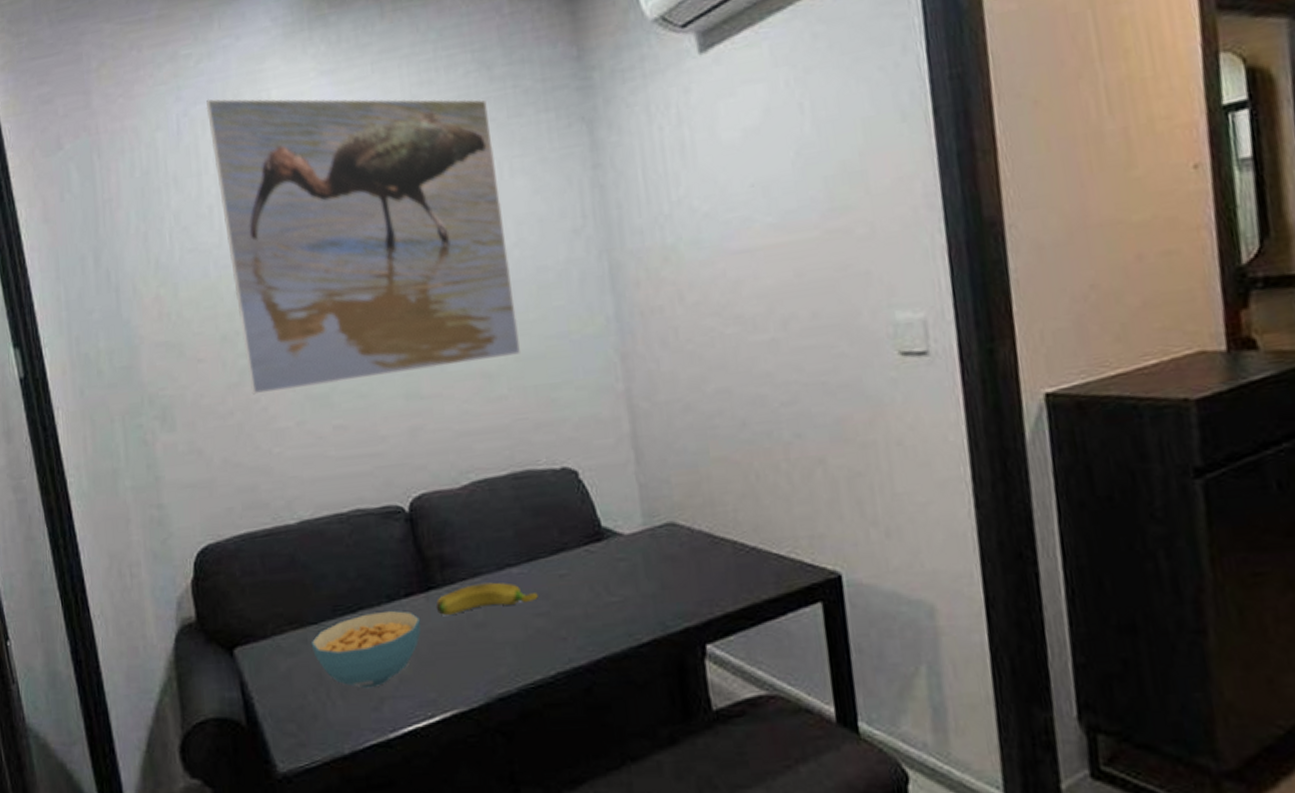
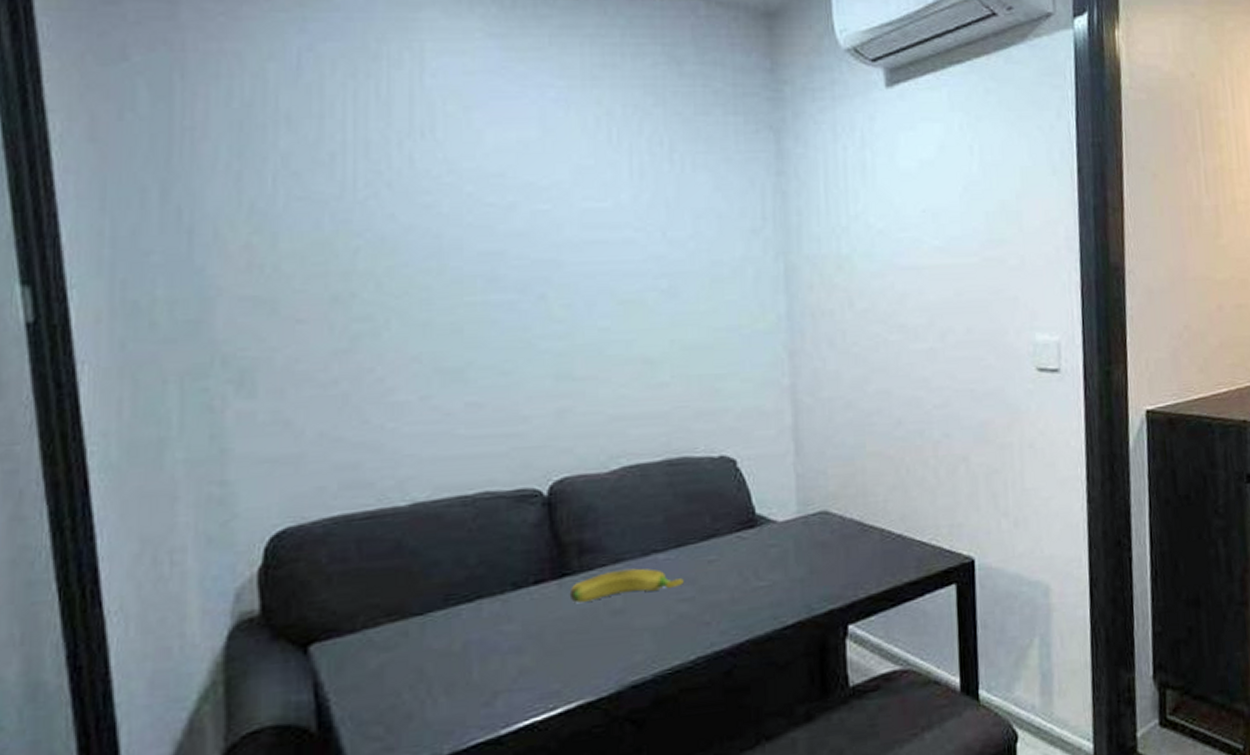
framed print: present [206,98,522,395] -> none [338,37,688,364]
cereal bowl: present [311,610,421,689] -> none [412,598,550,683]

